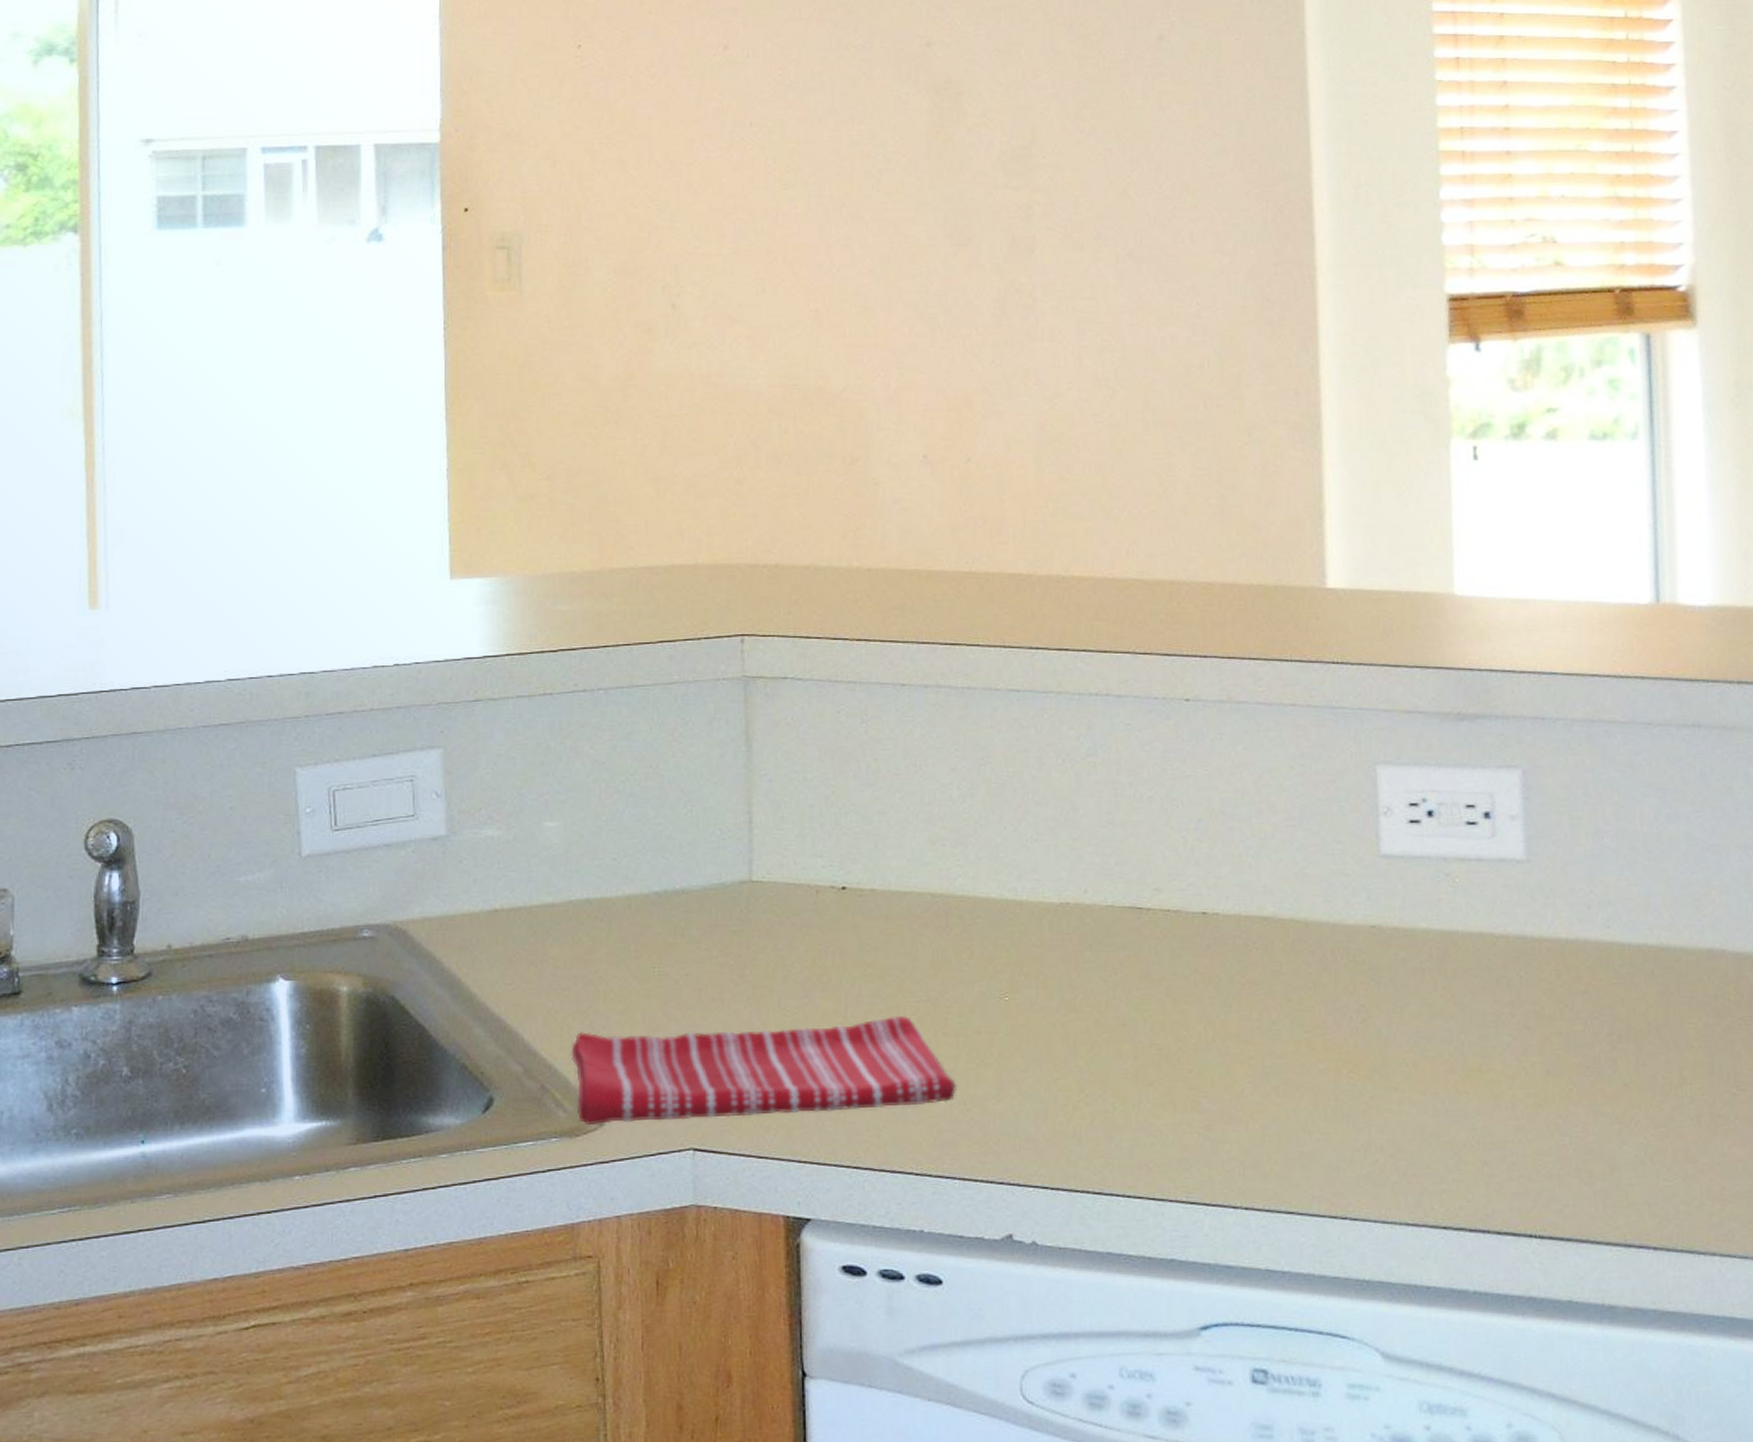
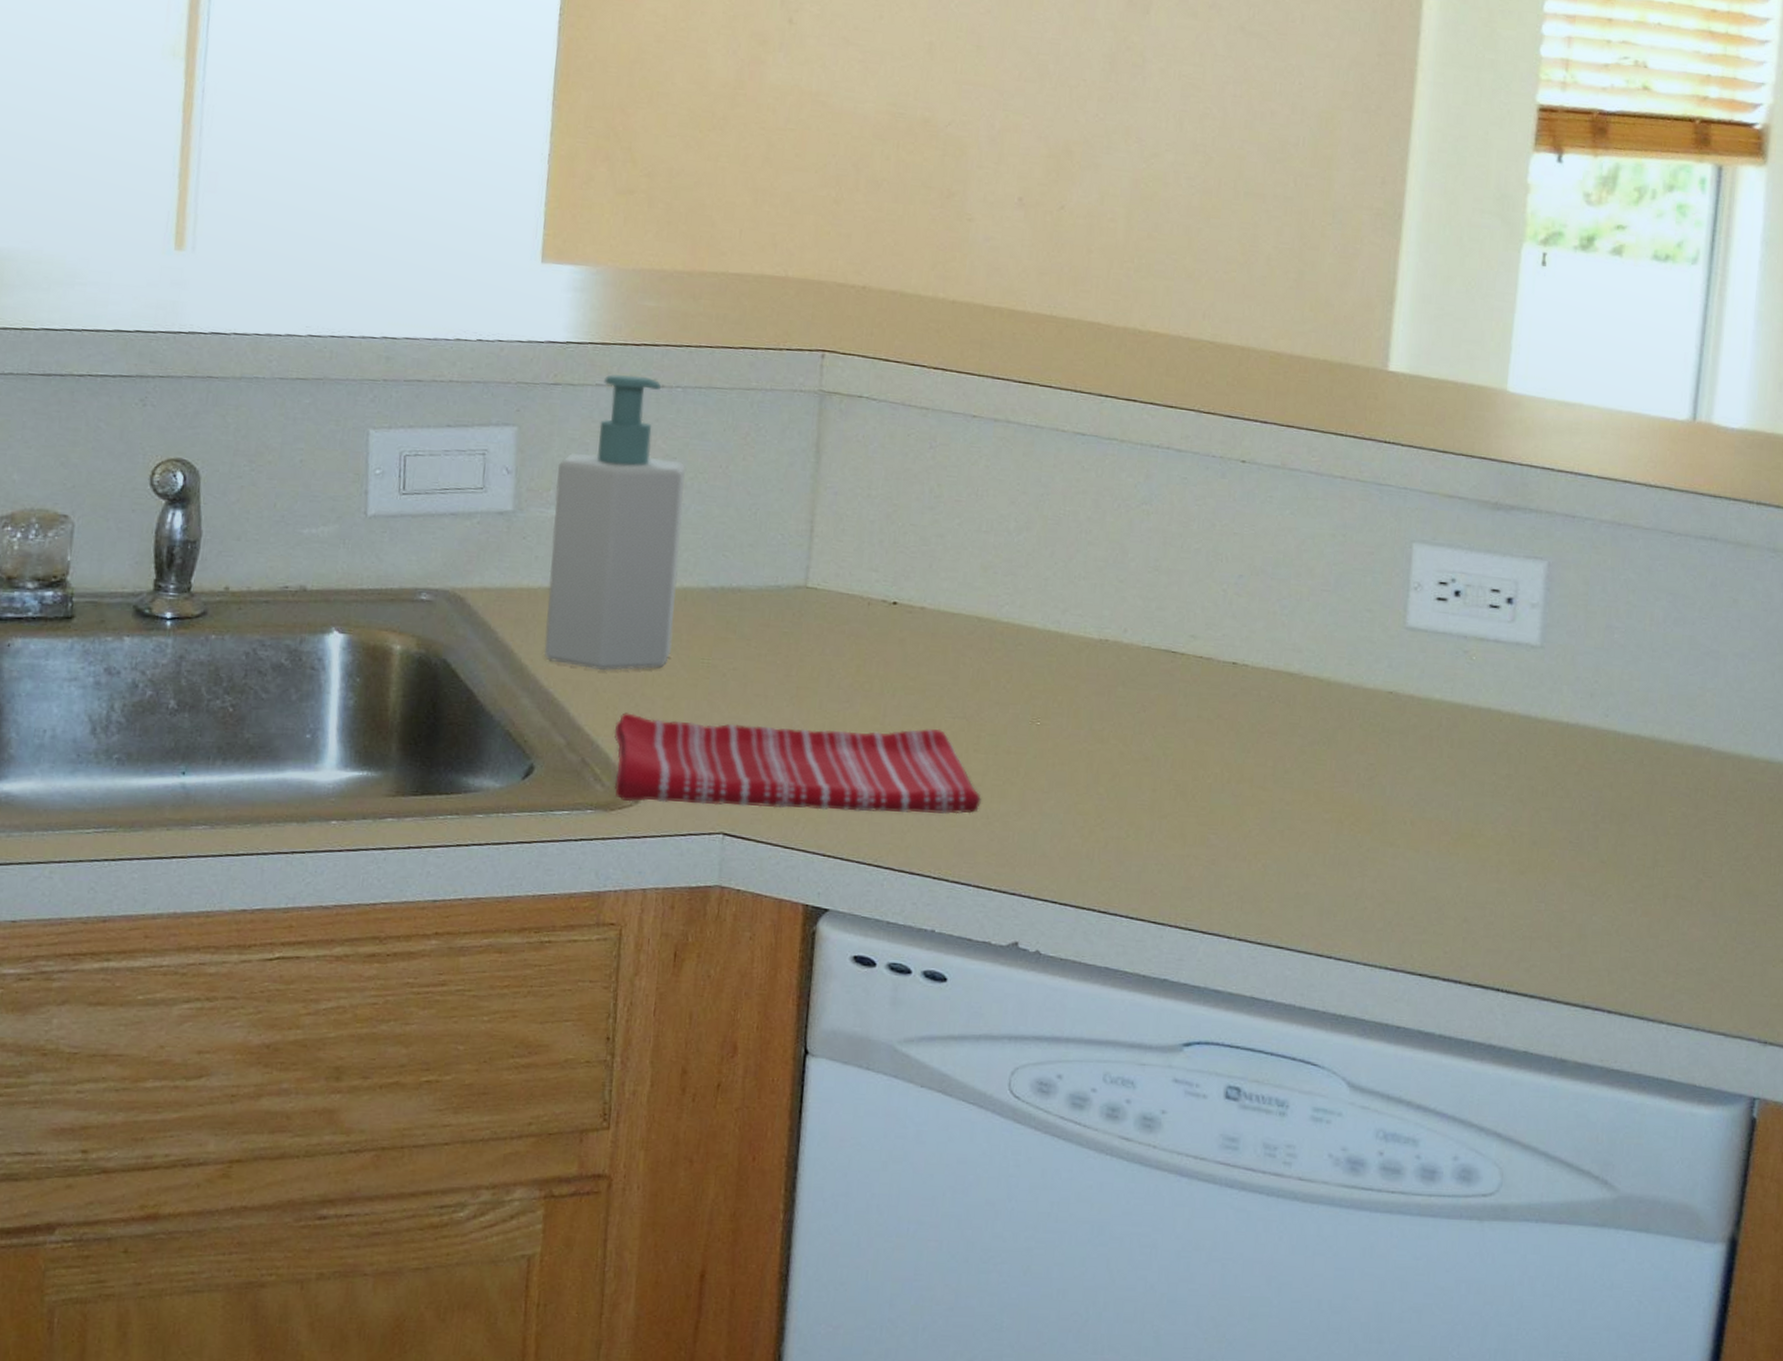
soap bottle: none [486,682,622,990] -> present [544,374,686,670]

